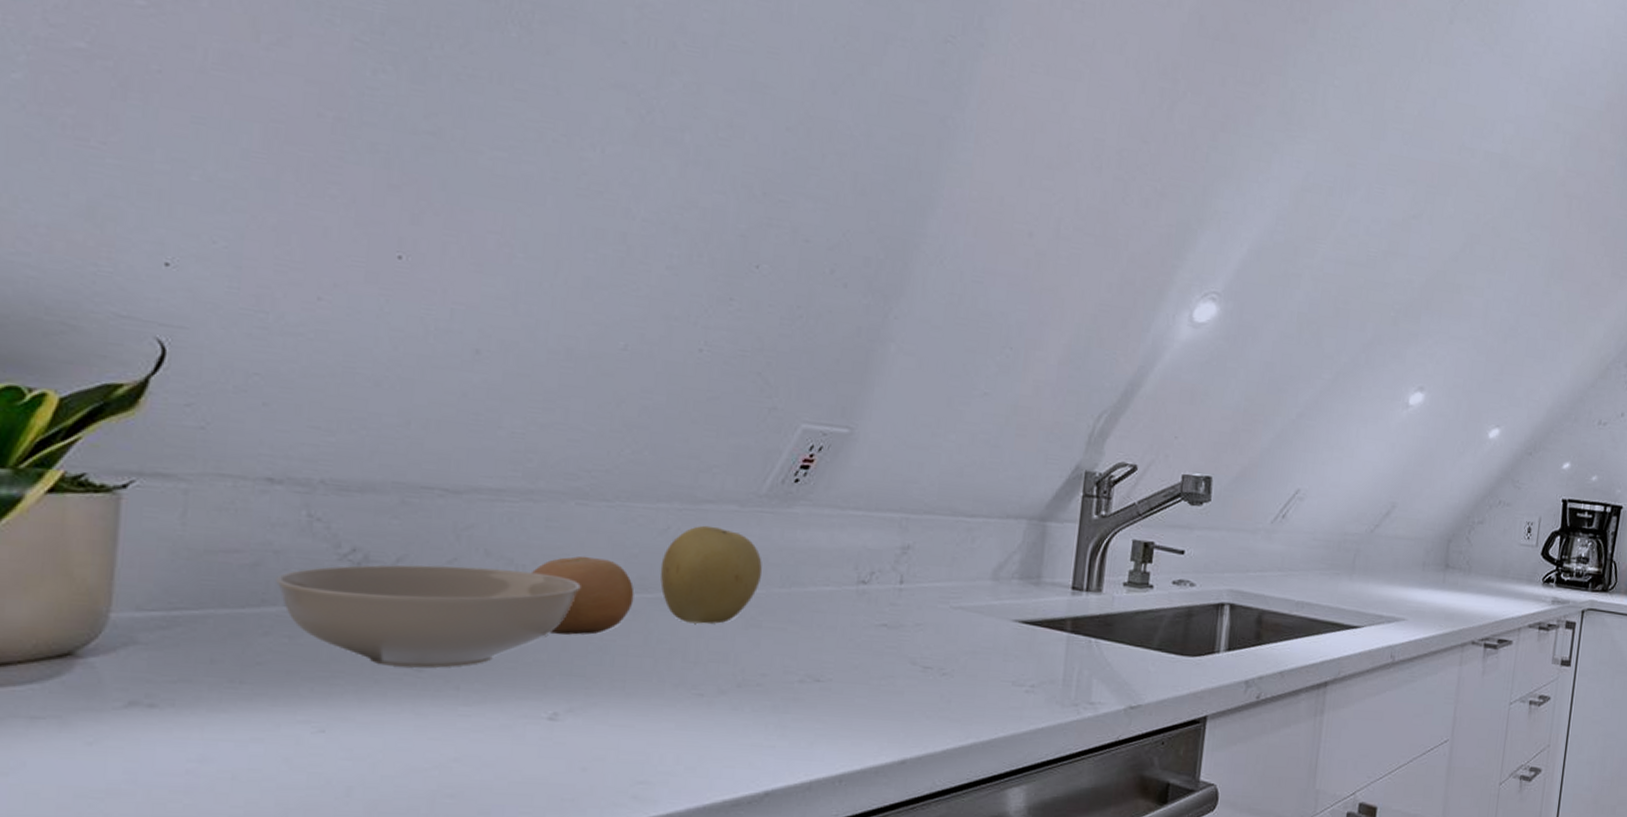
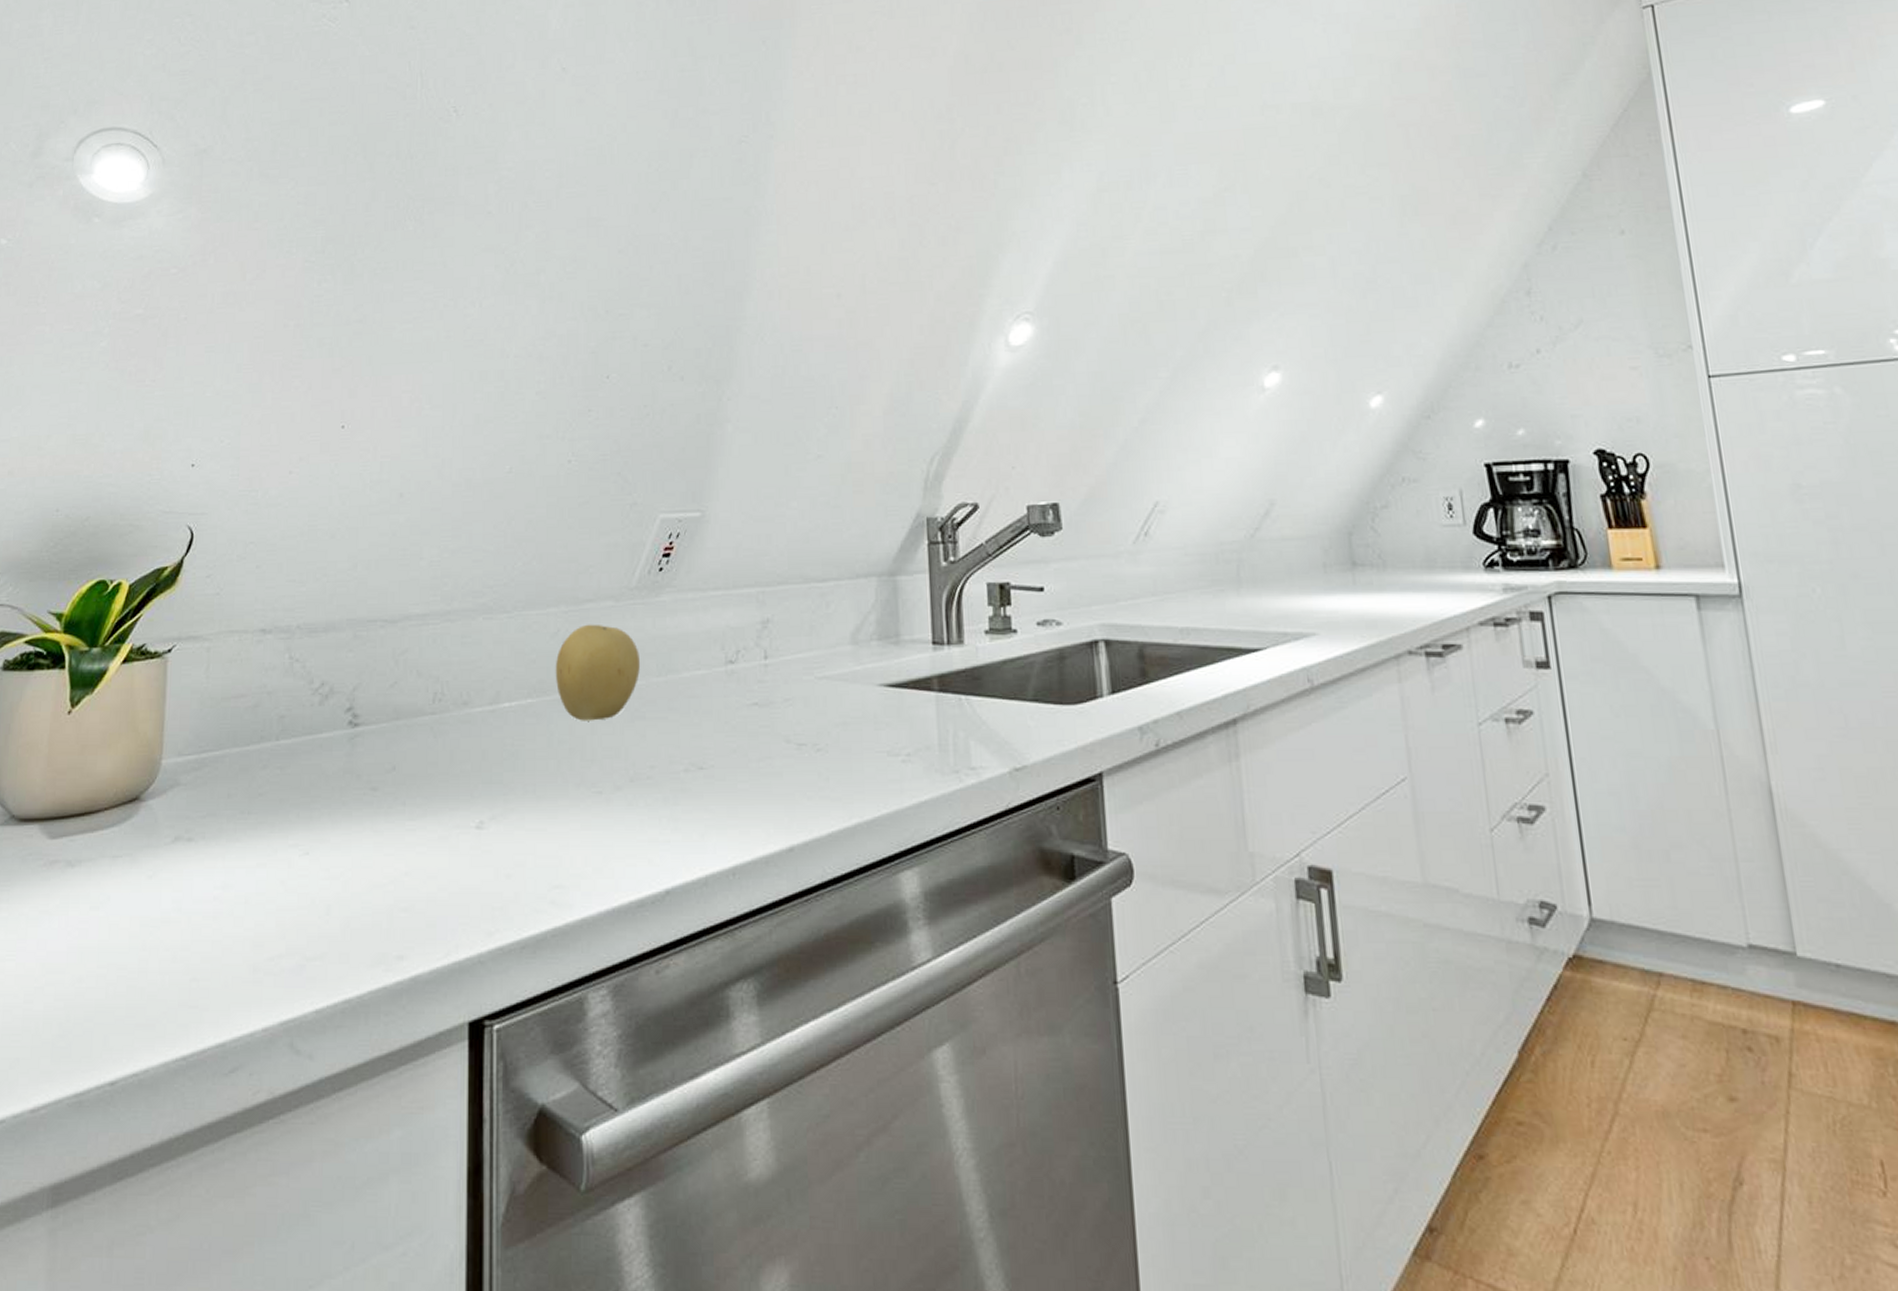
bowl: present [274,565,581,668] -> none [269,687,493,788]
fruit: present [532,556,635,635] -> none [454,666,536,744]

